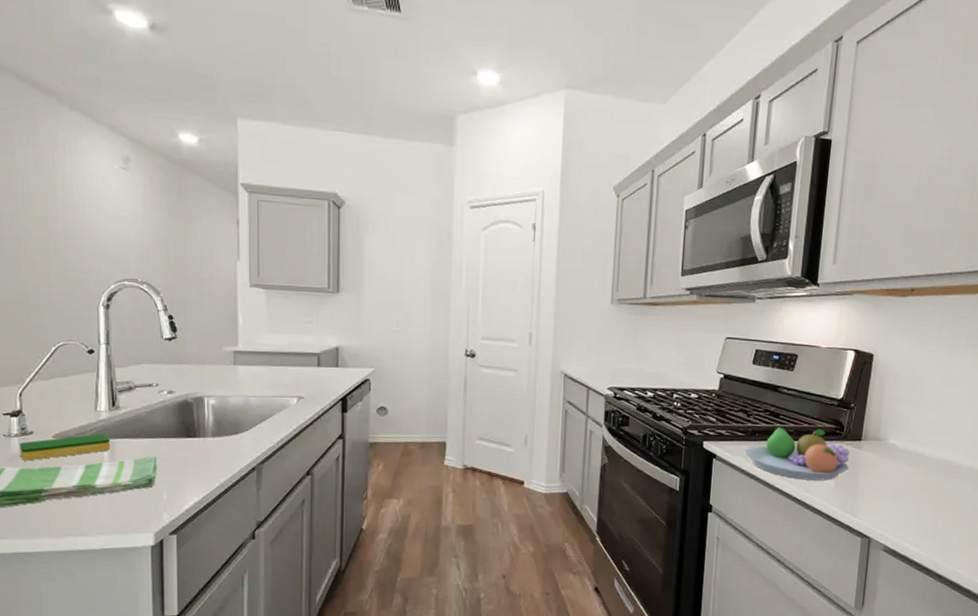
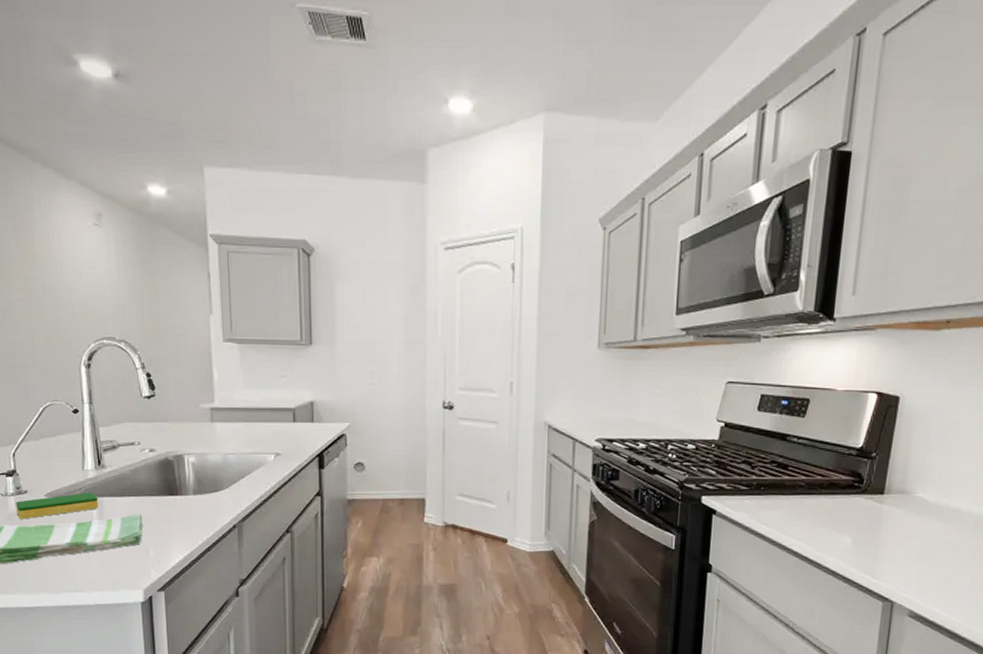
fruit bowl: present [745,427,850,481] -> none [749,479,871,539]

